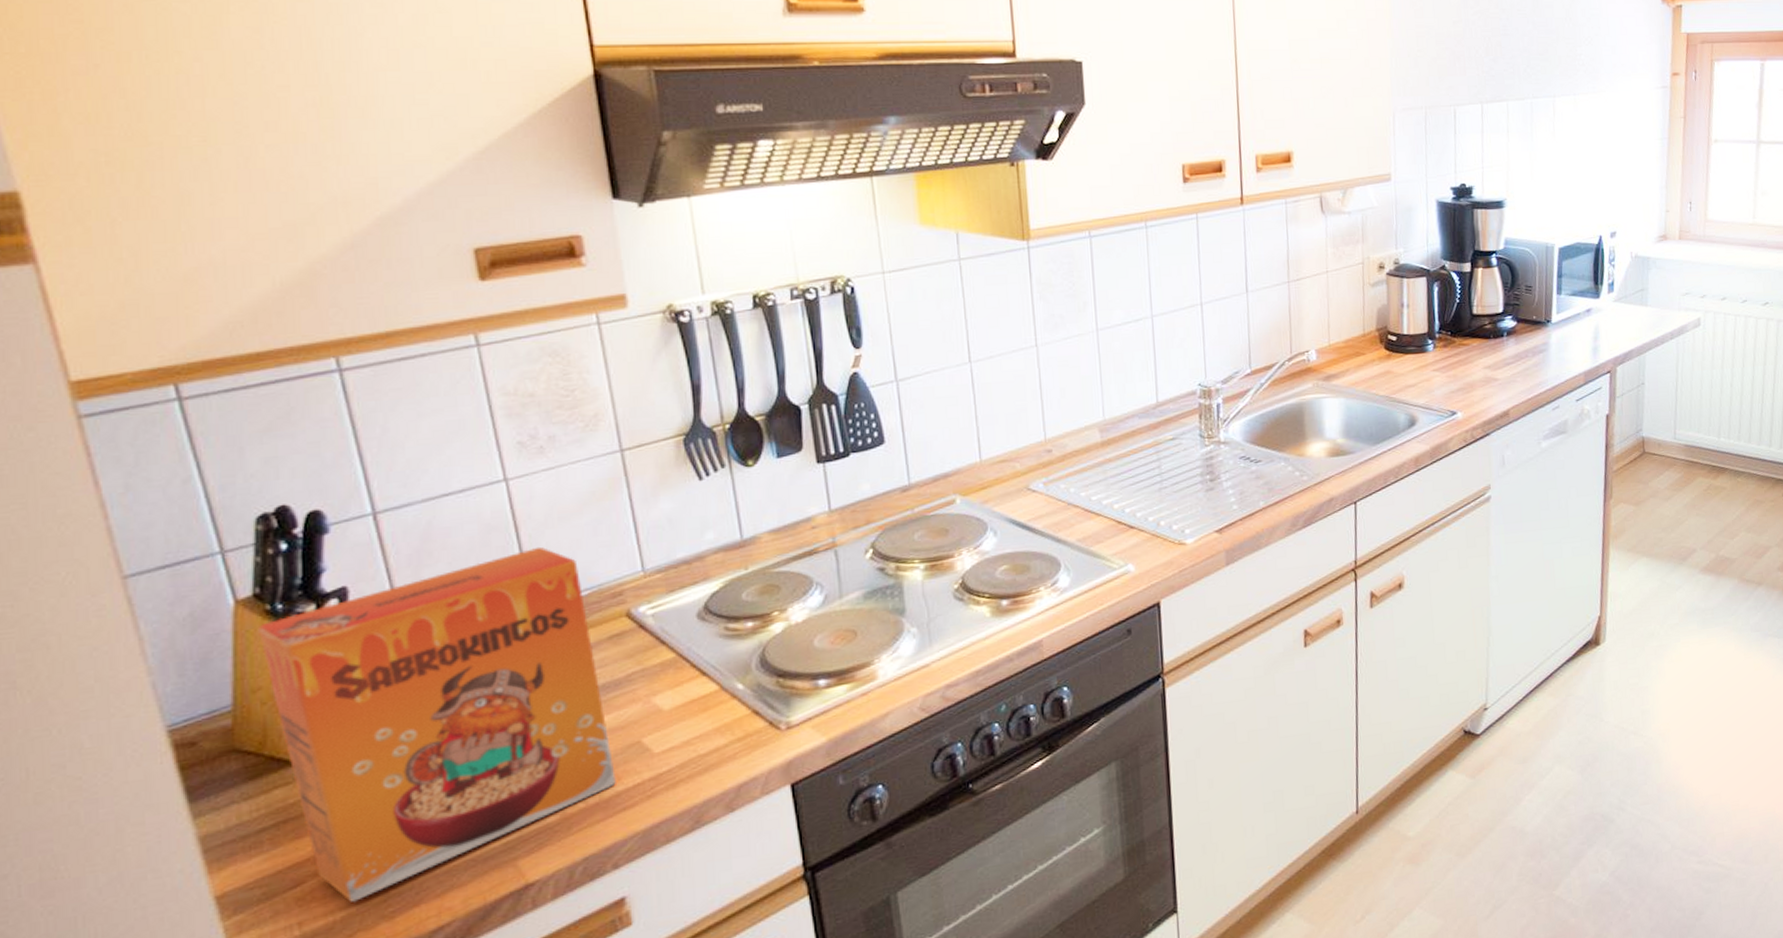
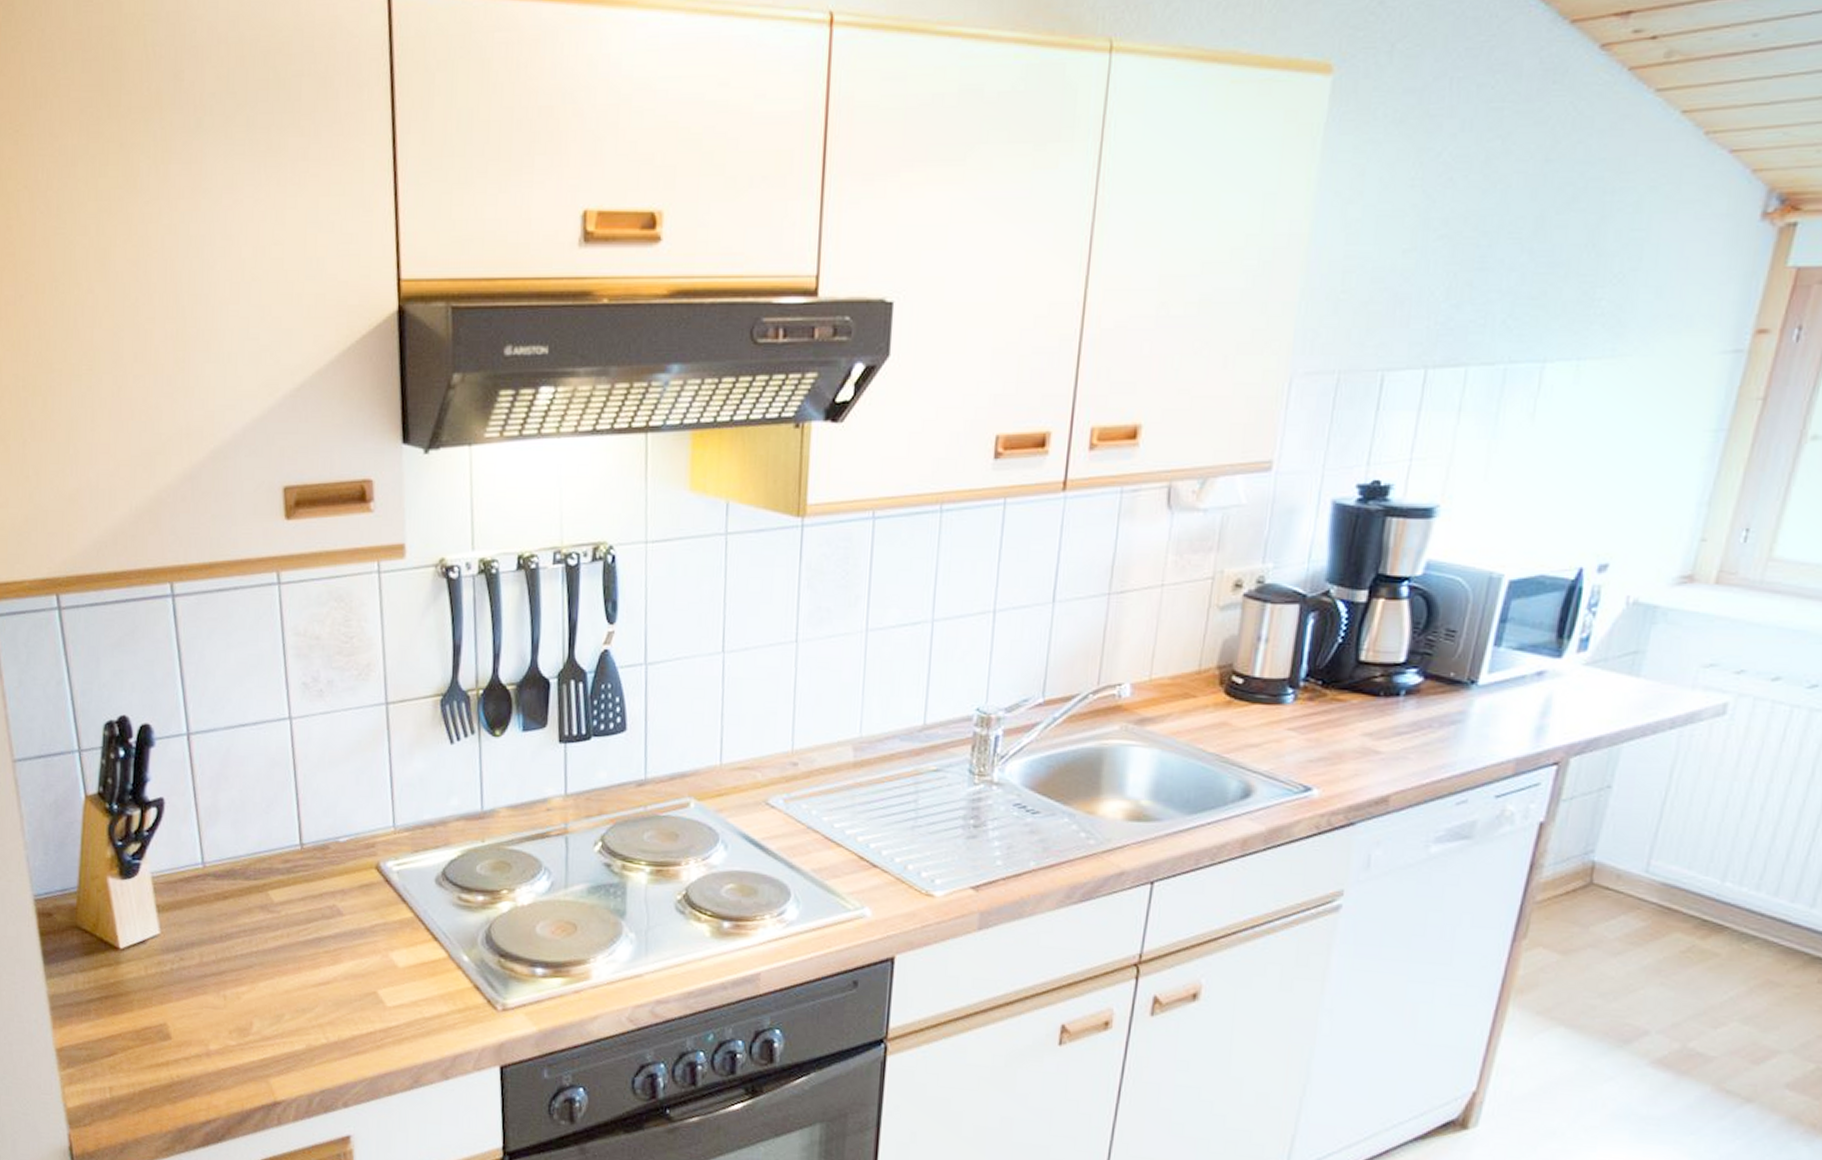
cereal box: present [258,546,616,903] -> none [99,787,353,1081]

